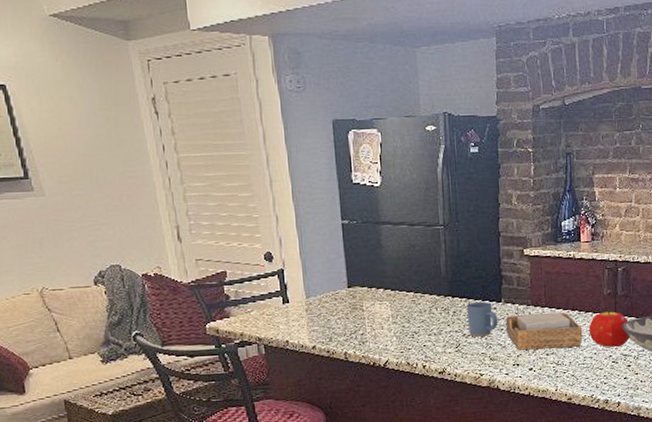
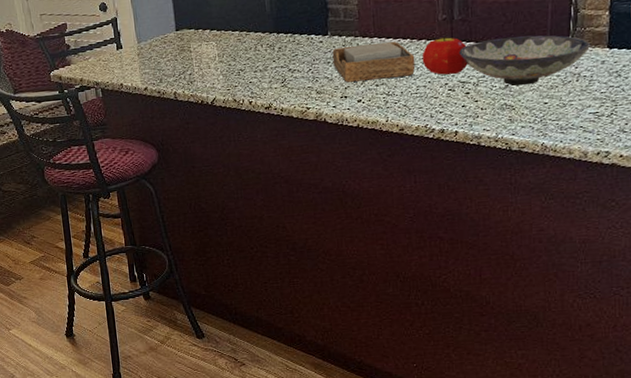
mug: present [466,301,498,337] -> none [291,35,325,72]

